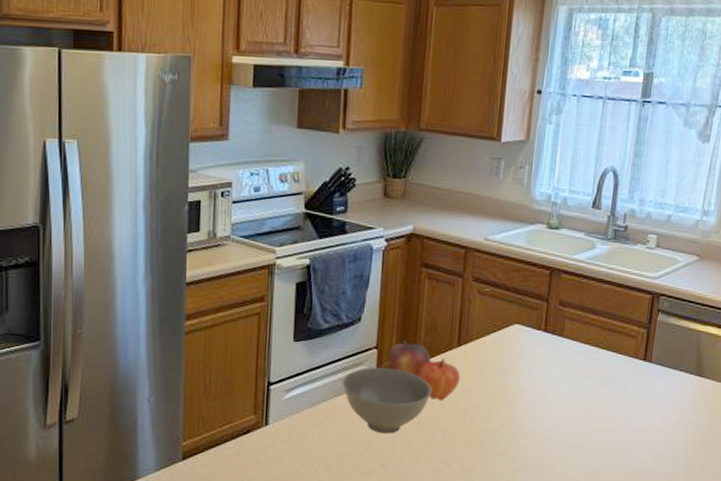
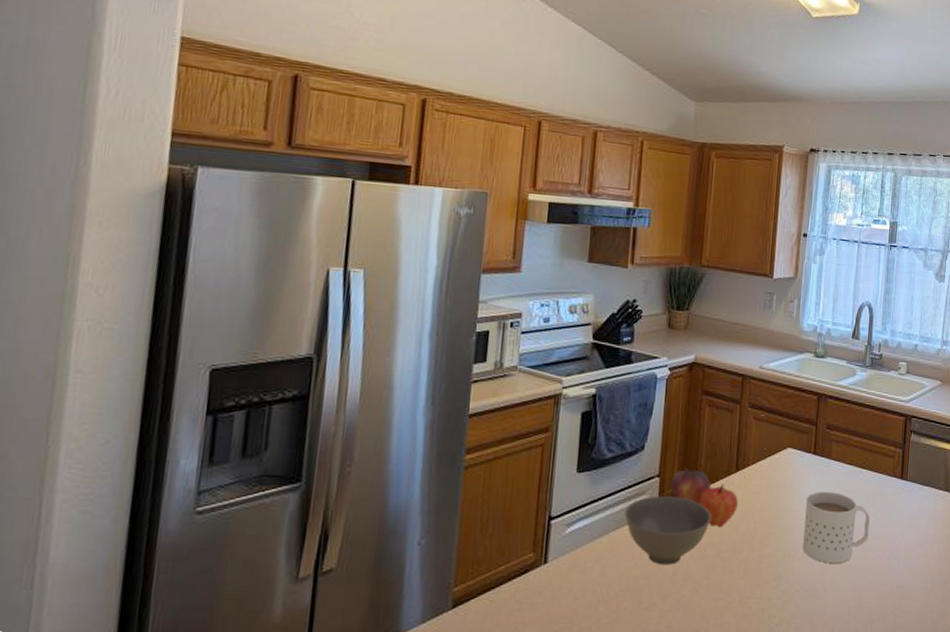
mug: none [530,369,606,443] -> present [803,491,870,563]

